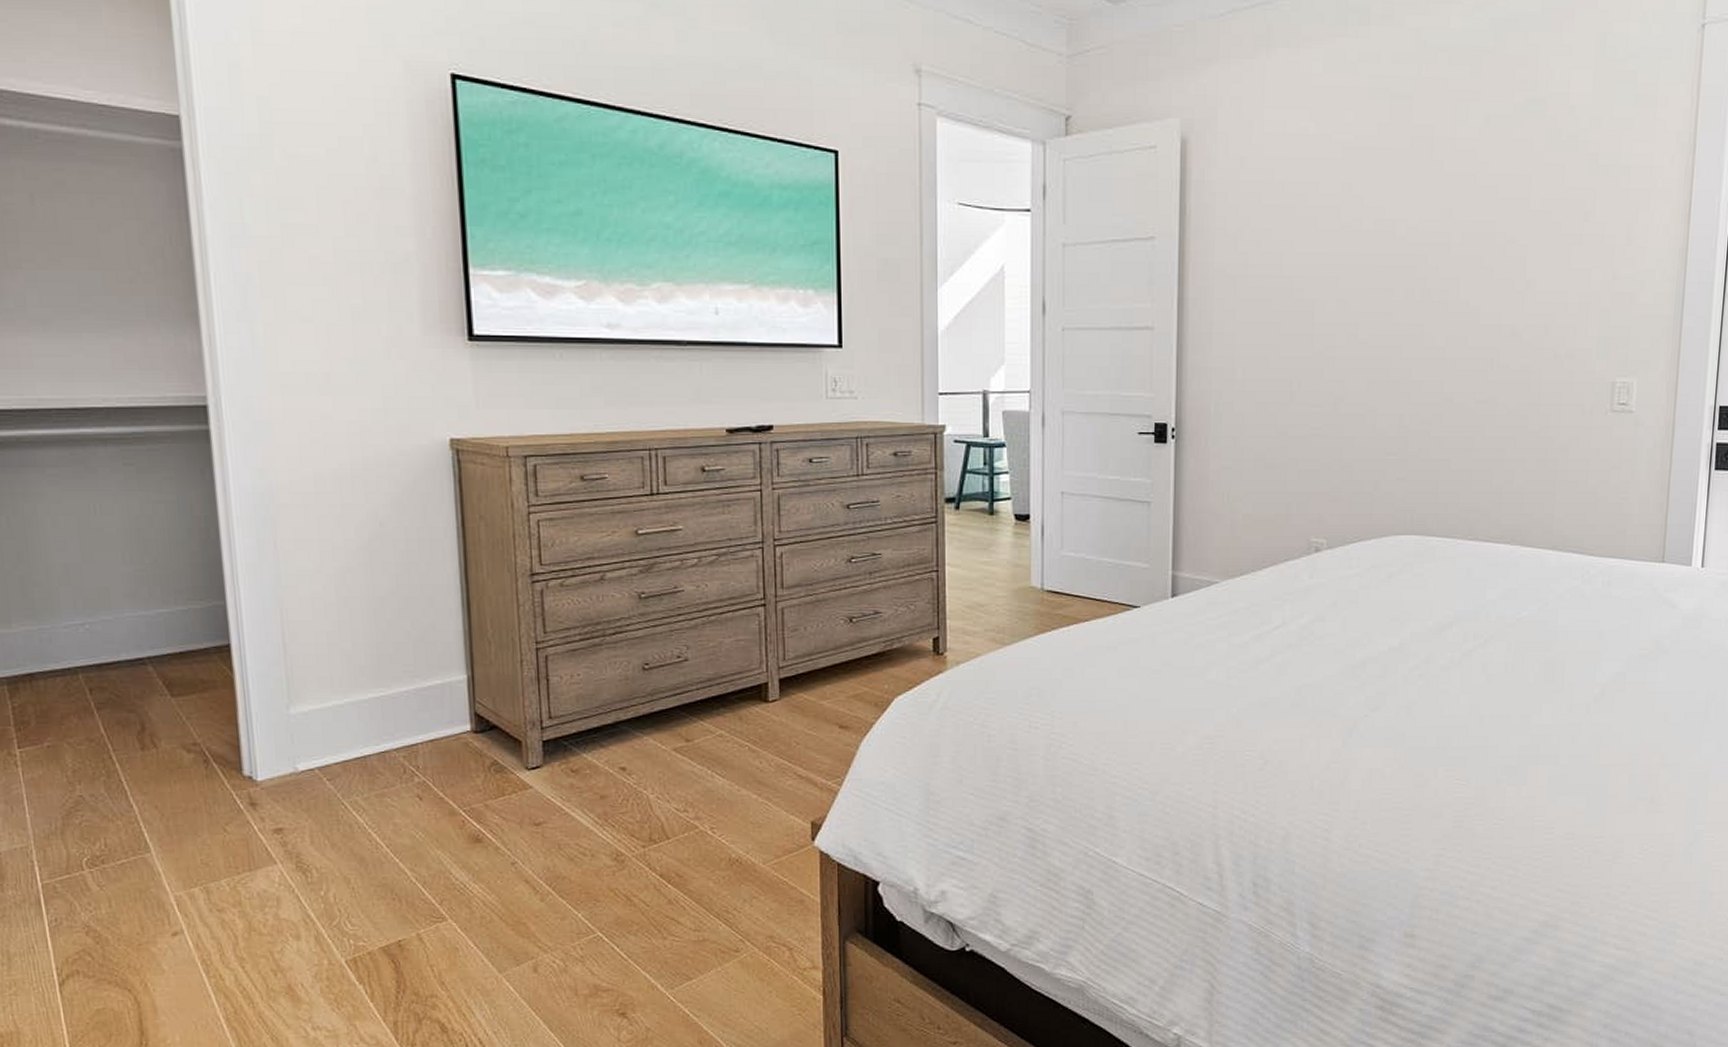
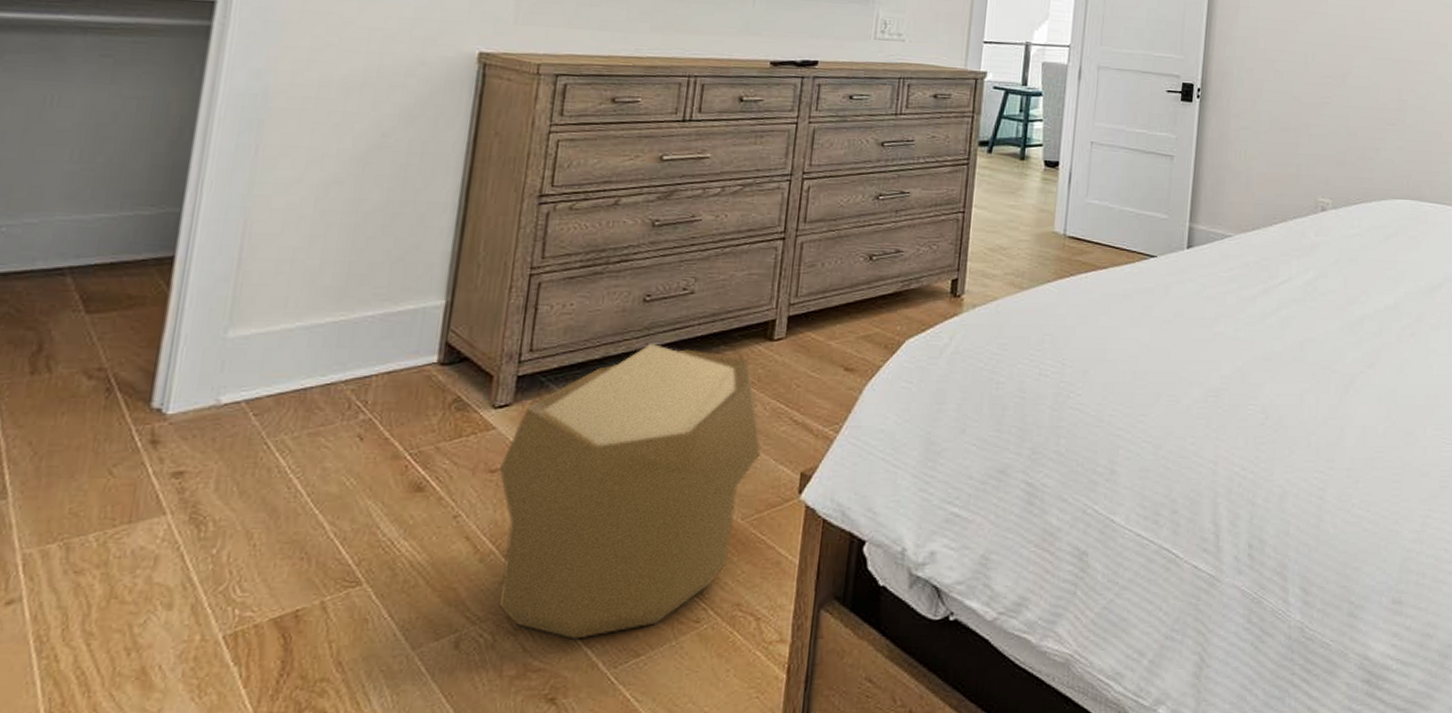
pouf: none [542,709,773,965] -> present [498,344,761,640]

